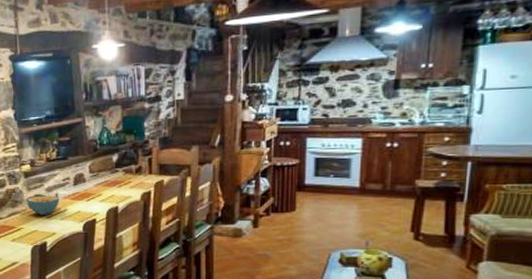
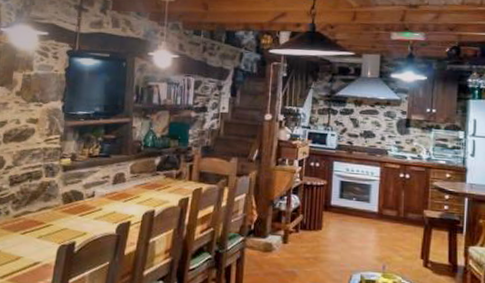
cereal bowl: present [27,195,60,215] -> none [61,191,97,213]

